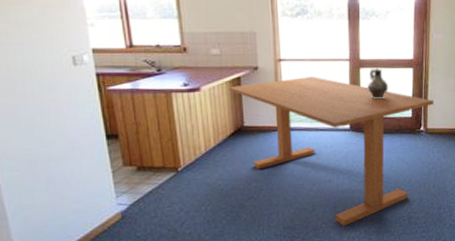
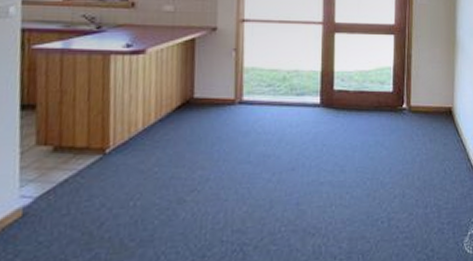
dining table: present [229,77,433,227] -> none [180,41,418,231]
ceramic jug: present [367,68,389,100] -> none [342,33,367,70]

